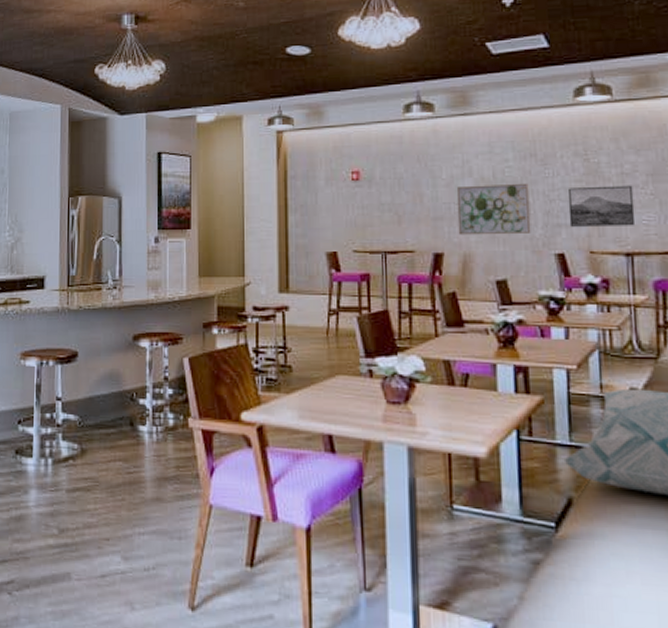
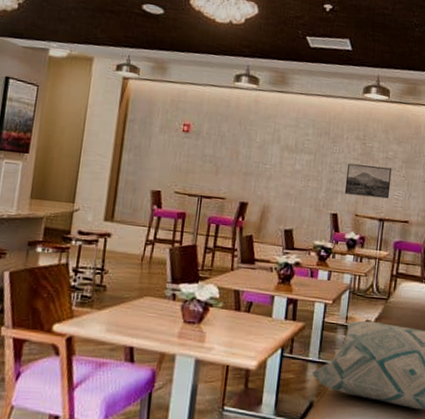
wall art: present [456,183,531,236] -> none [262,150,320,195]

